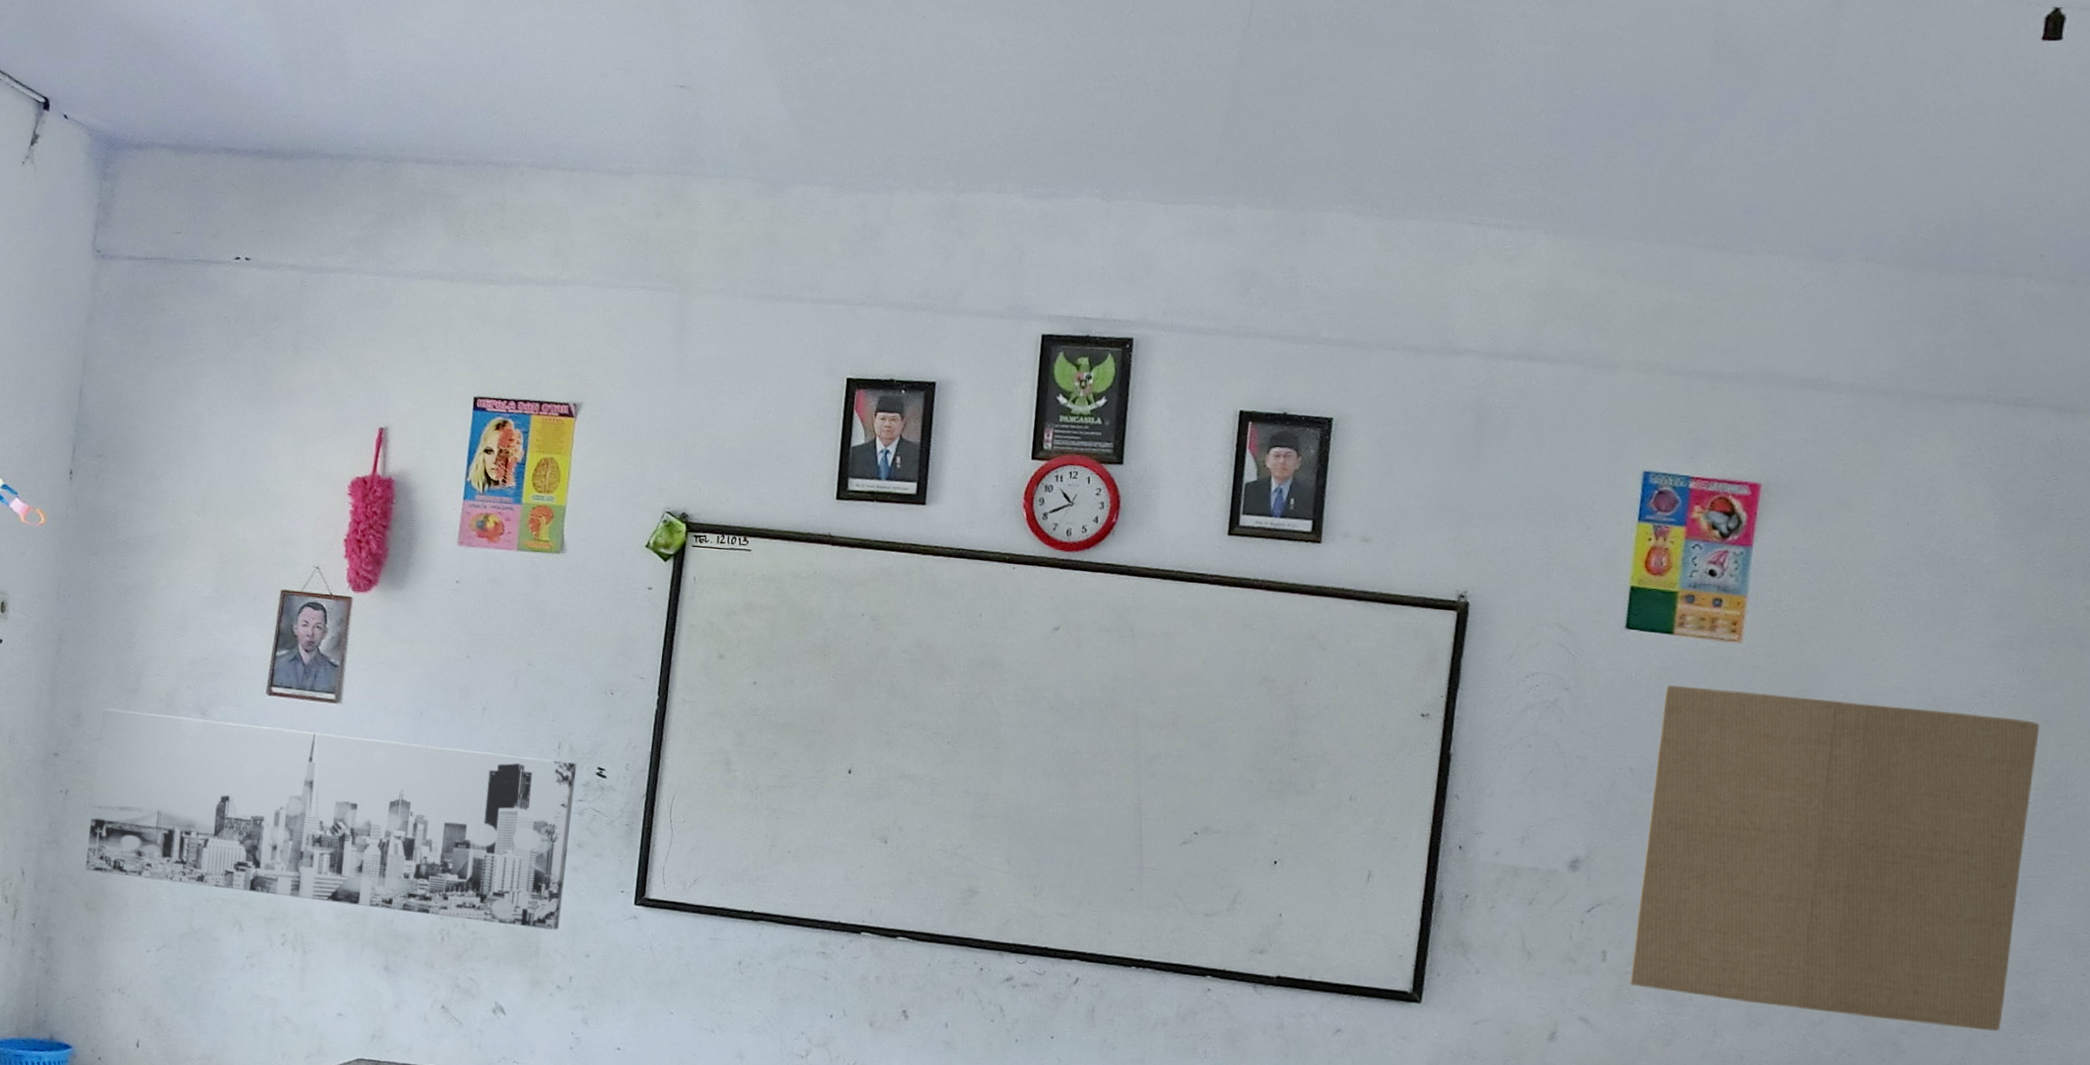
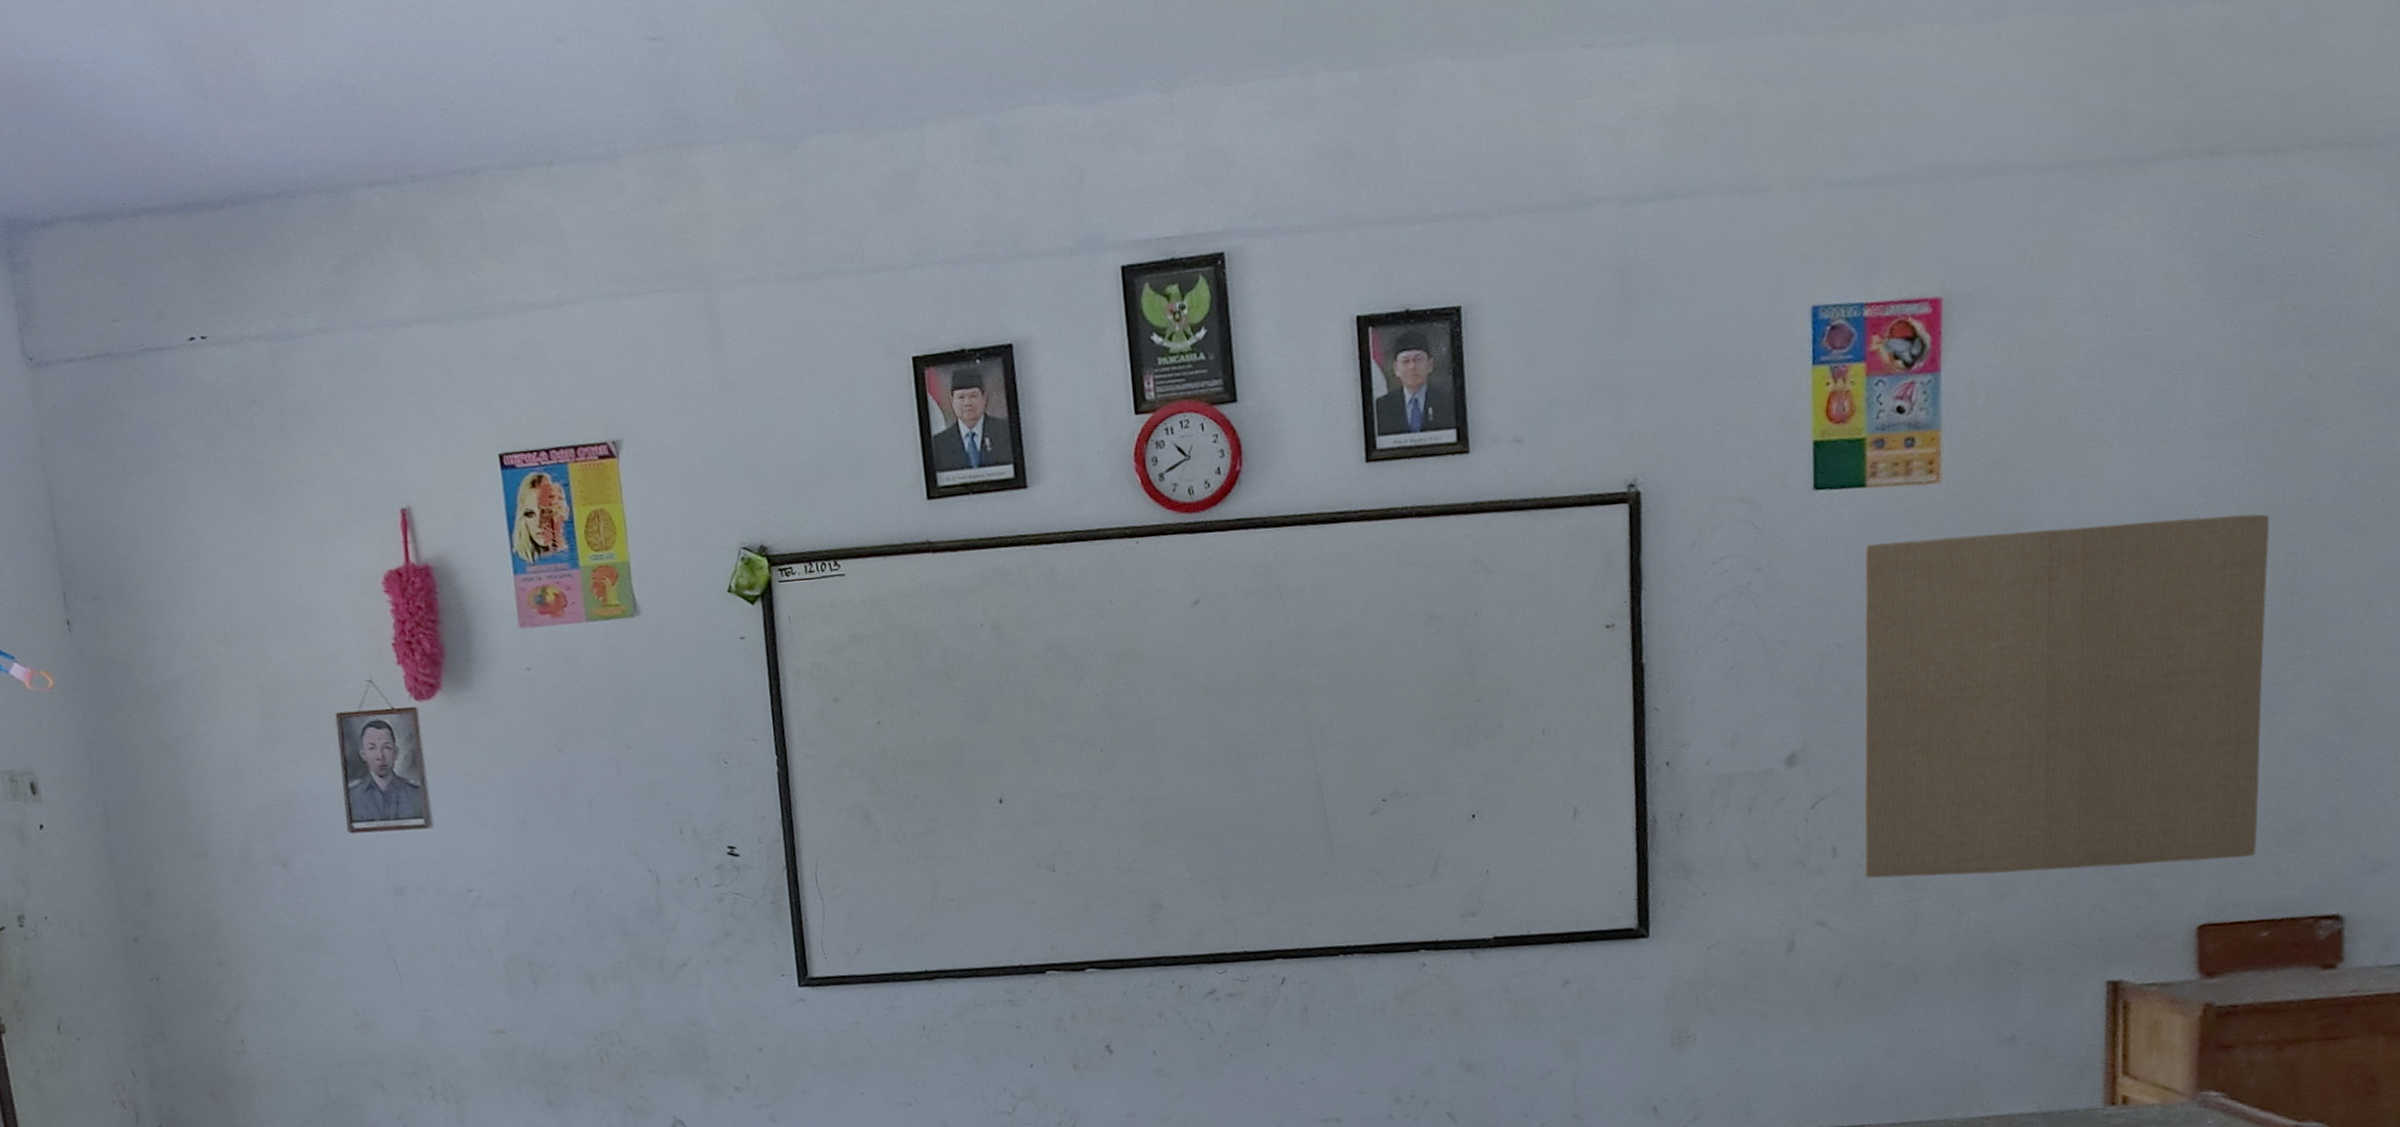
wall art: present [85,708,577,930] -> none [173,845,724,1059]

